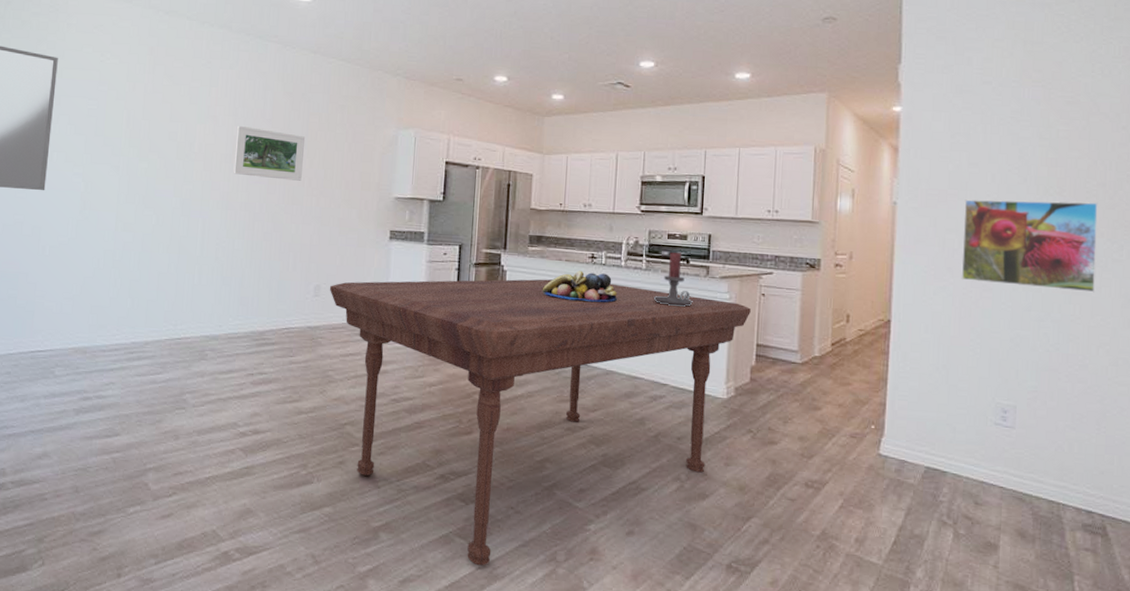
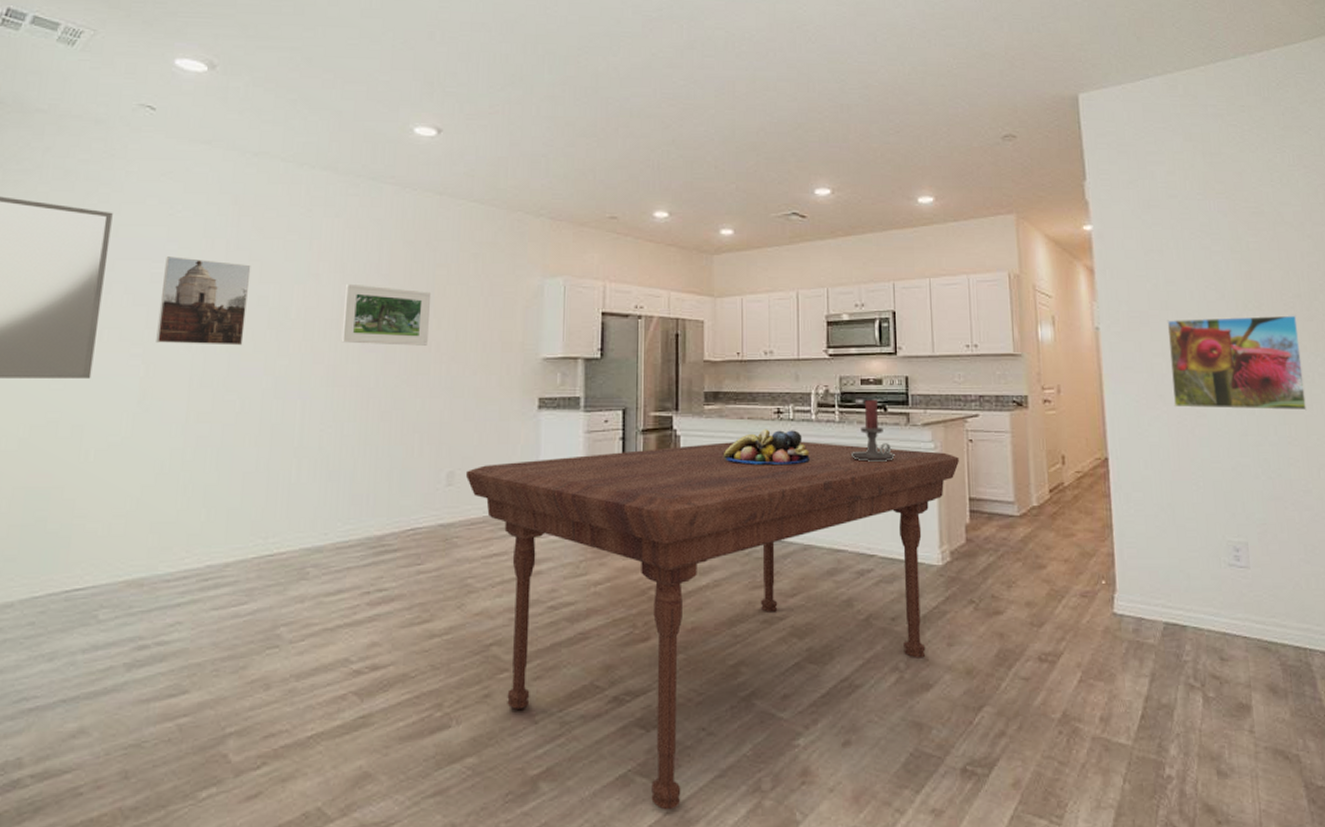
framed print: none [92,96,164,172] -> present [156,256,251,346]

